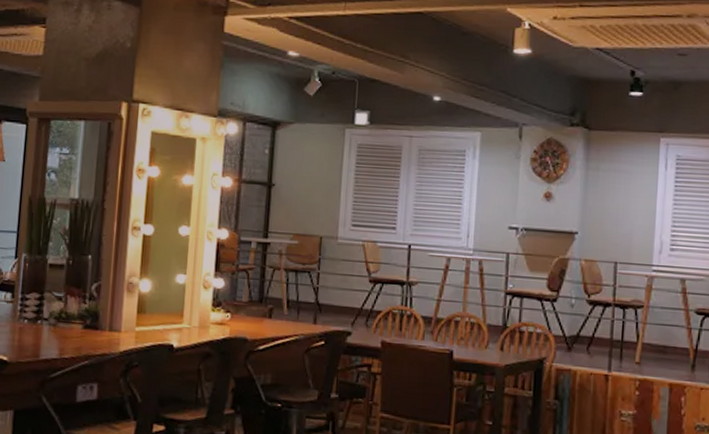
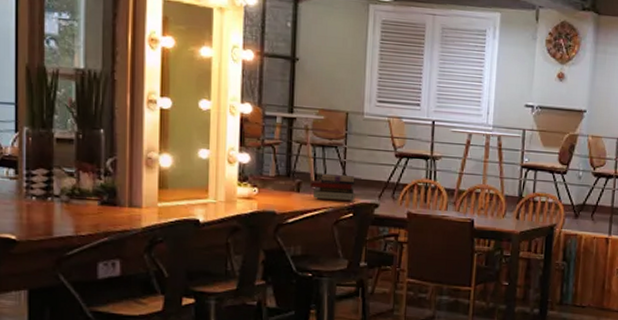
books: none [282,299,328,329] -> present [310,173,356,202]

